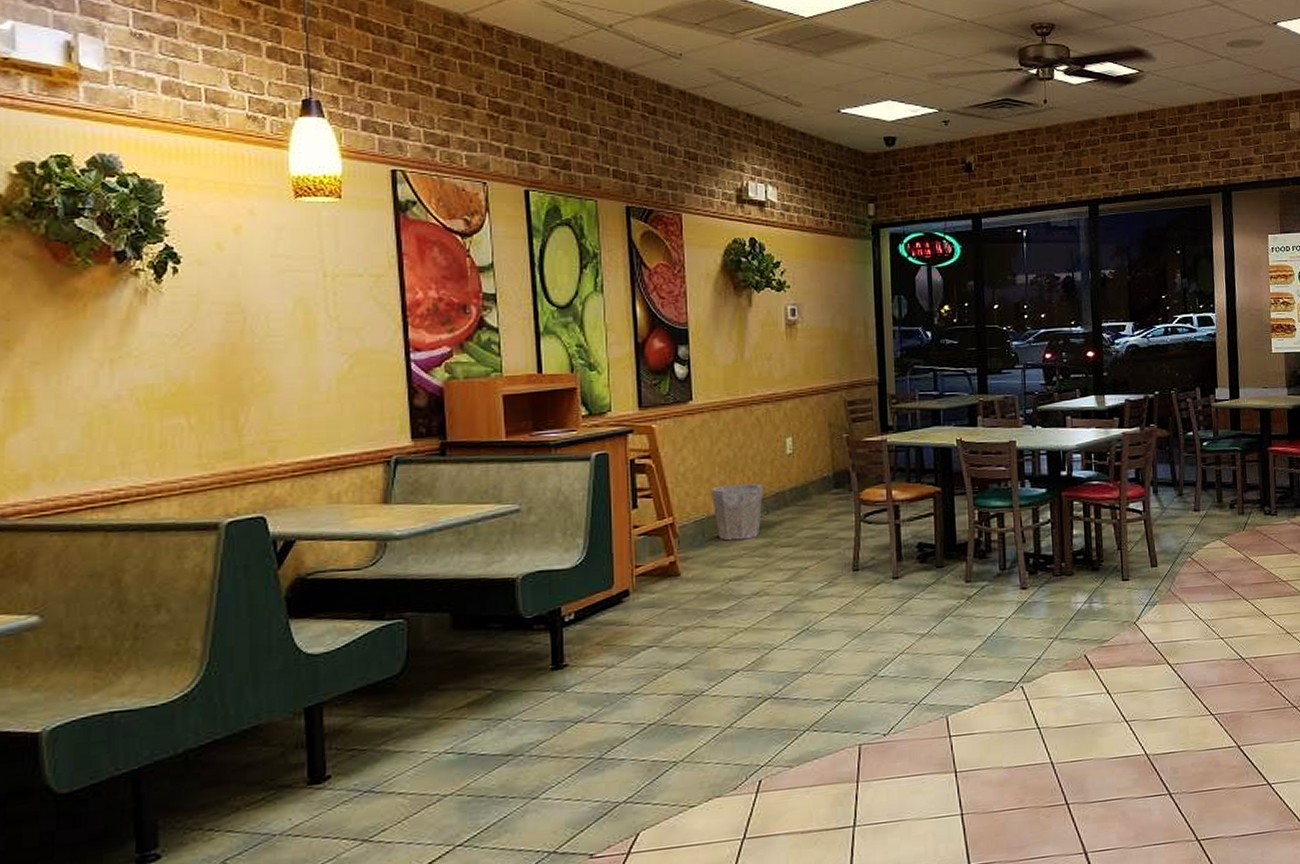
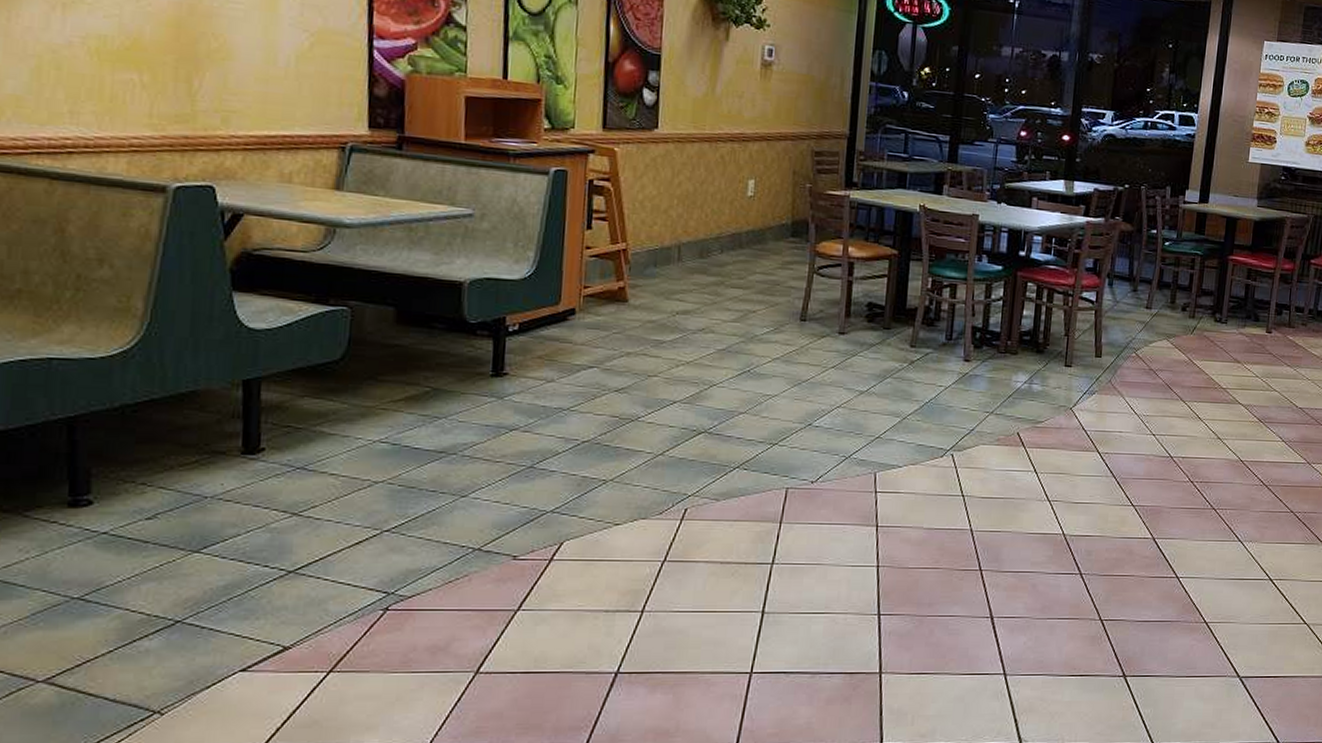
waste bin: present [710,483,764,541] -> none [666,218,722,276]

